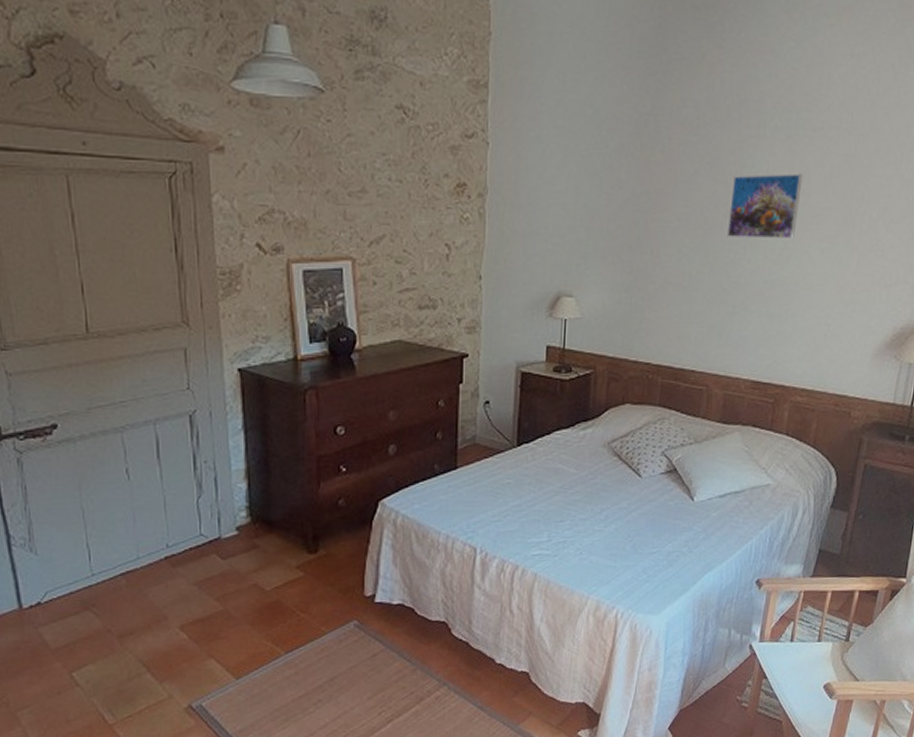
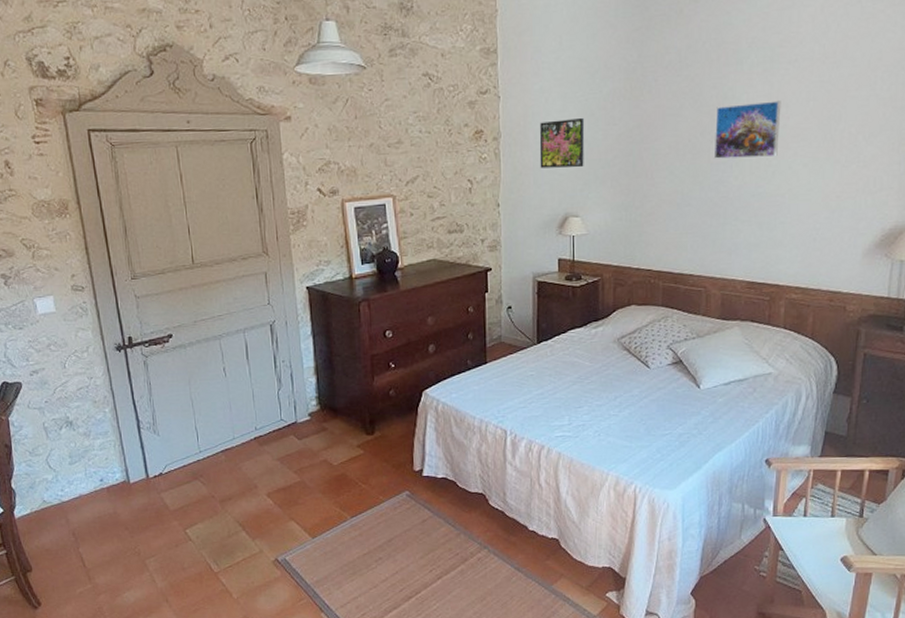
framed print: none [531,176,587,238] -> present [539,117,585,169]

